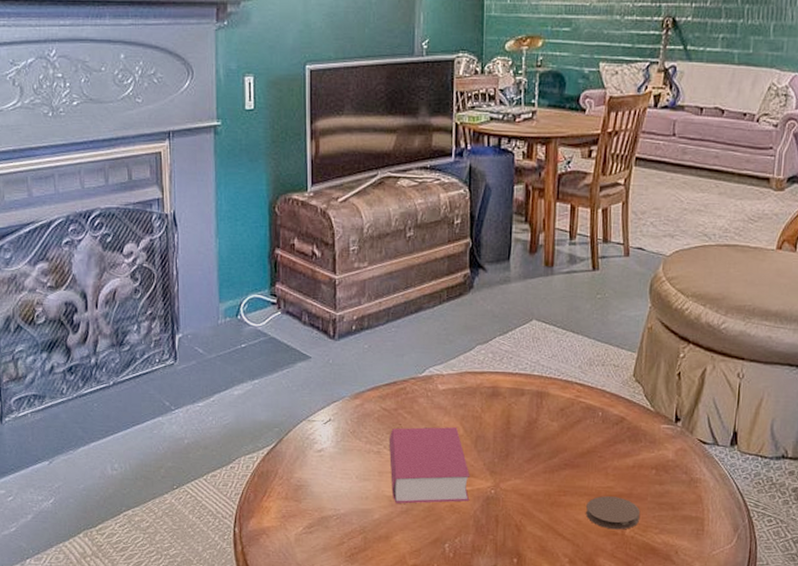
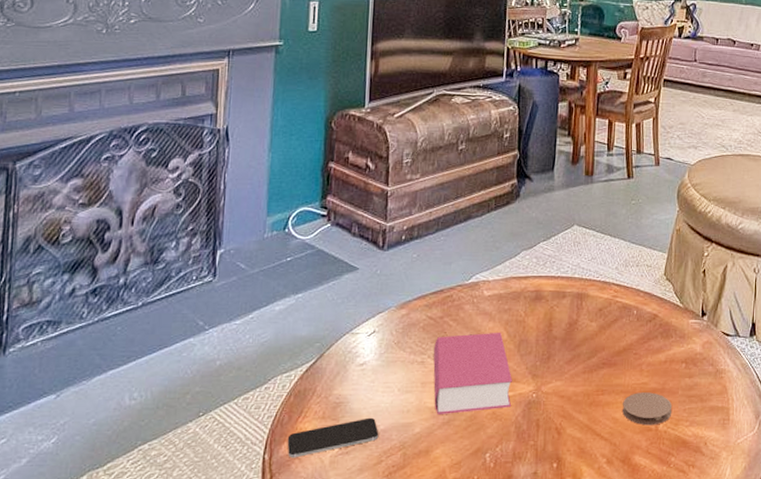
smartphone: none [254,501,340,533] -> present [287,417,379,458]

